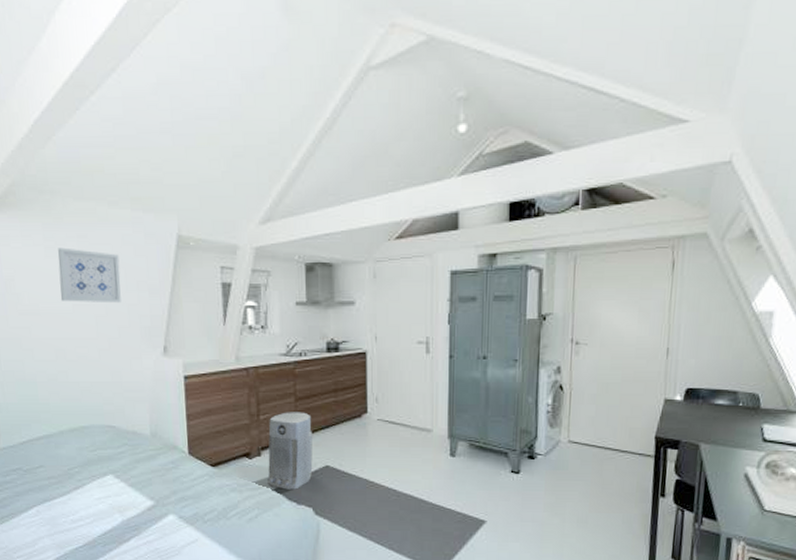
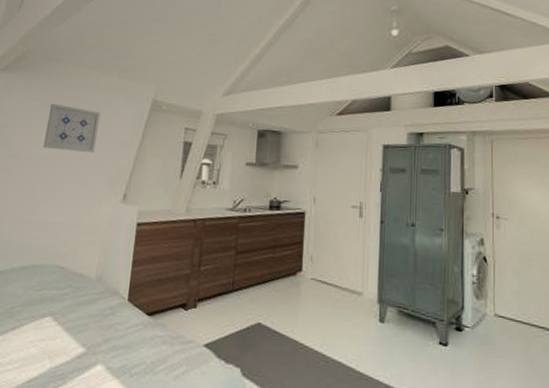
air purifier: present [267,412,313,490] -> none [199,264,249,347]

